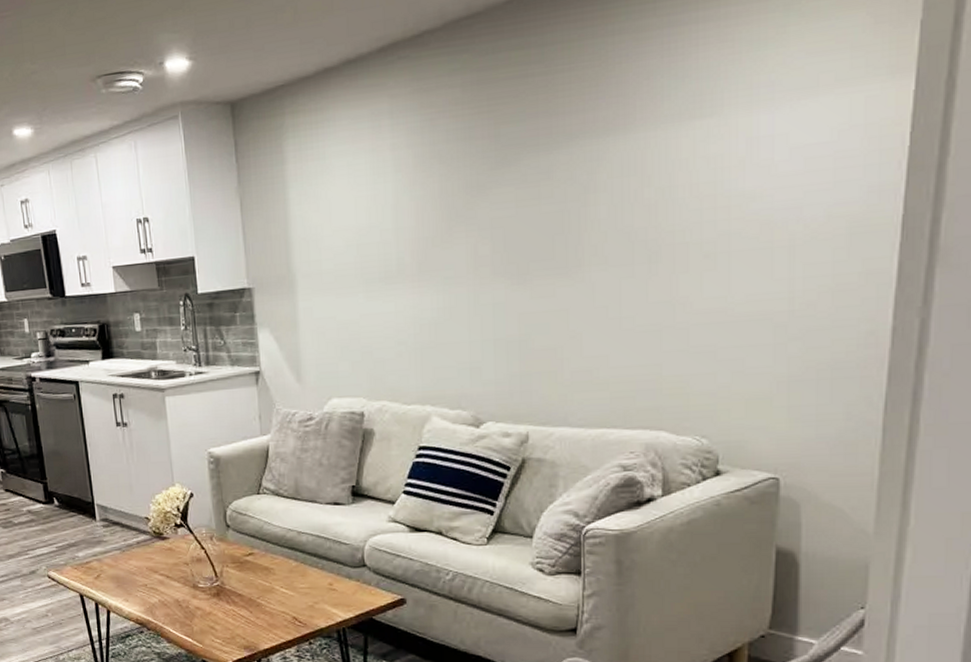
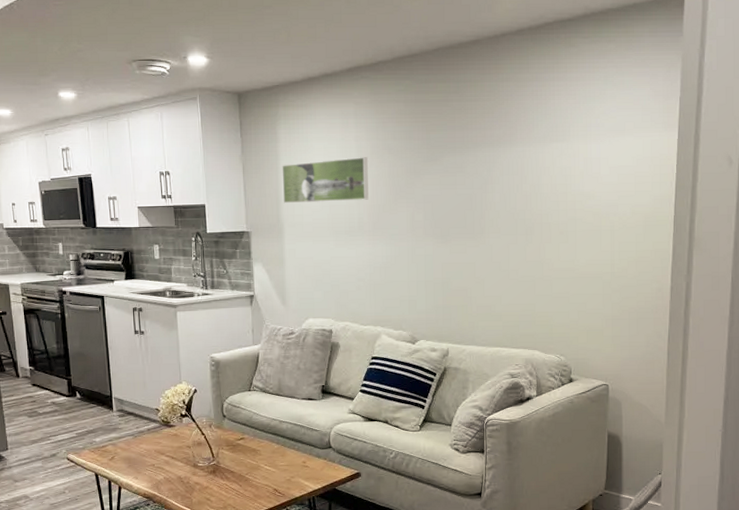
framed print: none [291,171,411,247] -> present [282,157,369,204]

